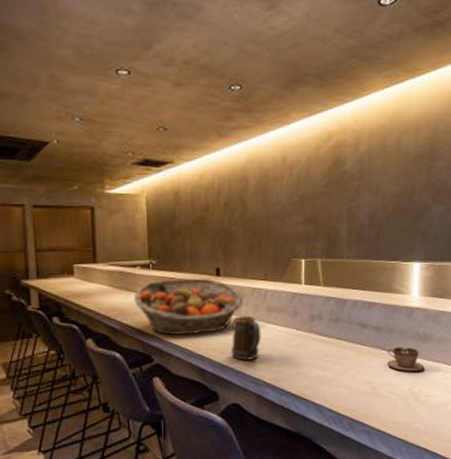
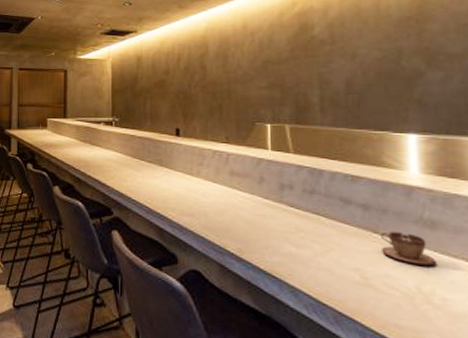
fruit basket: present [134,278,243,335] -> none [98,136,203,192]
mug: present [230,315,261,361] -> none [190,177,224,225]

